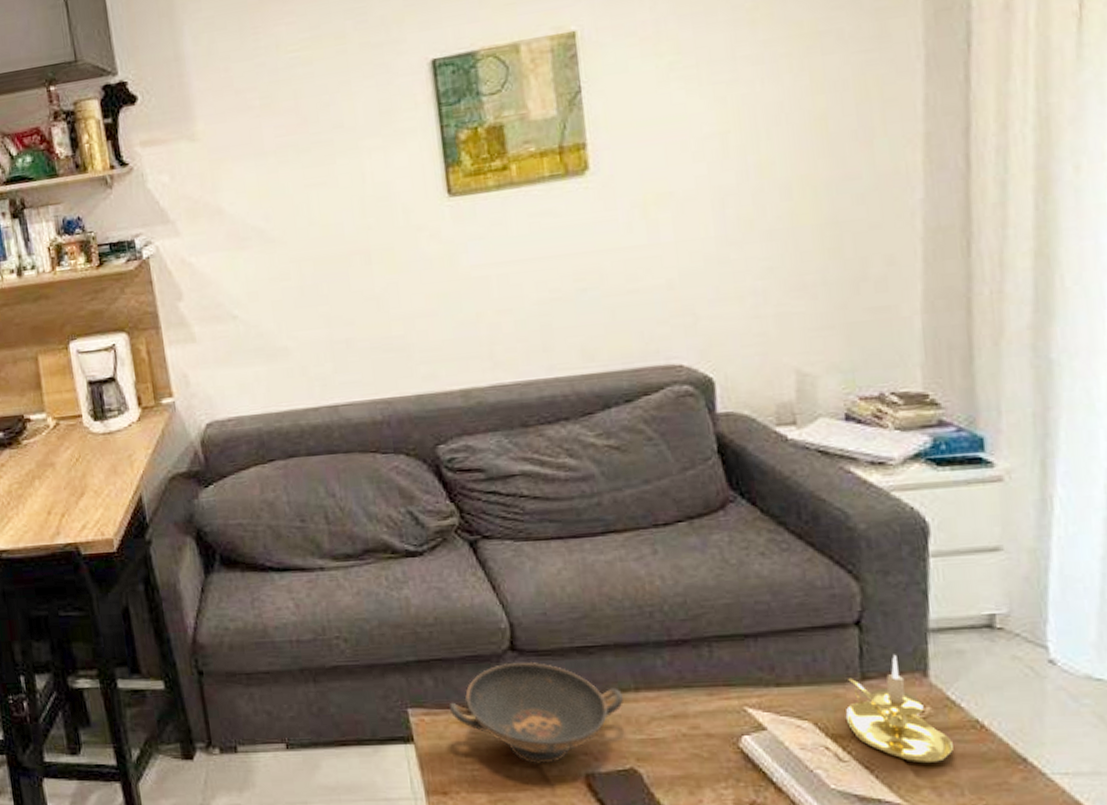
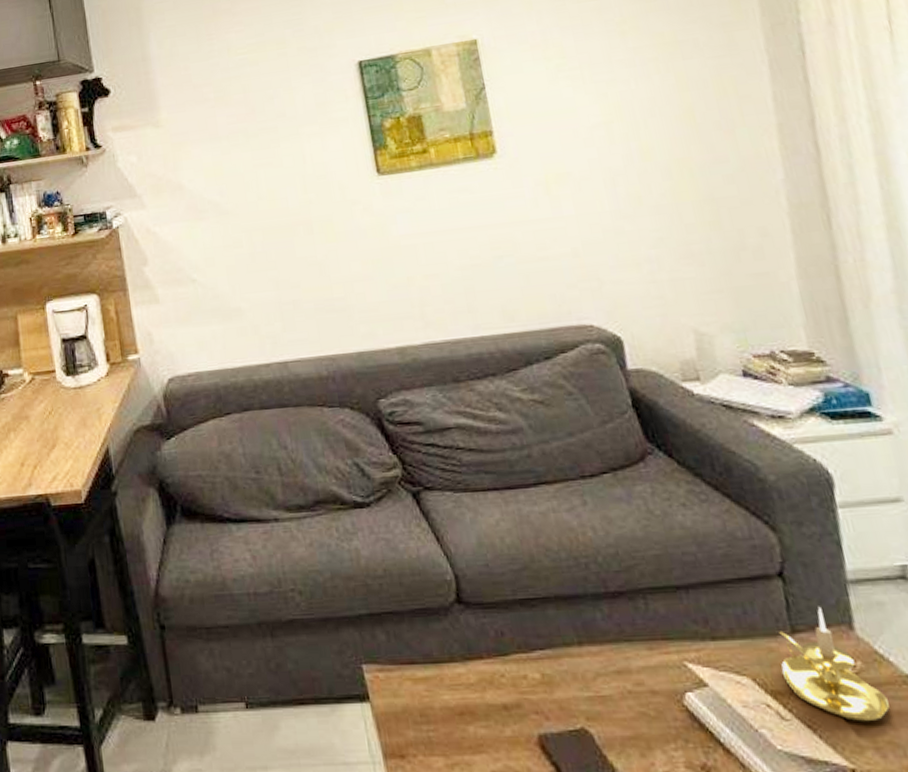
decorative bowl: present [448,661,623,764] -> none [401,614,568,724]

